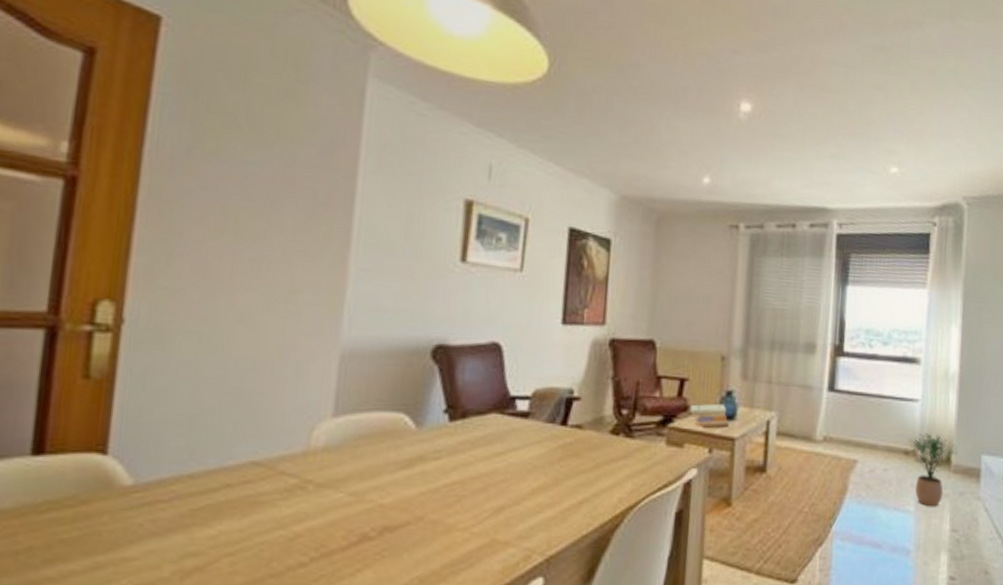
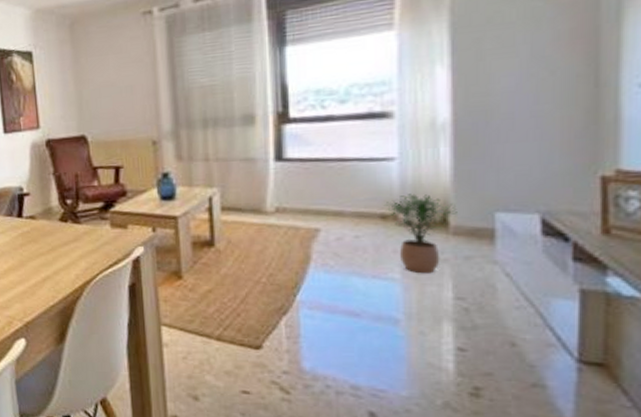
books: present [689,403,729,429] -> none [128,185,169,210]

